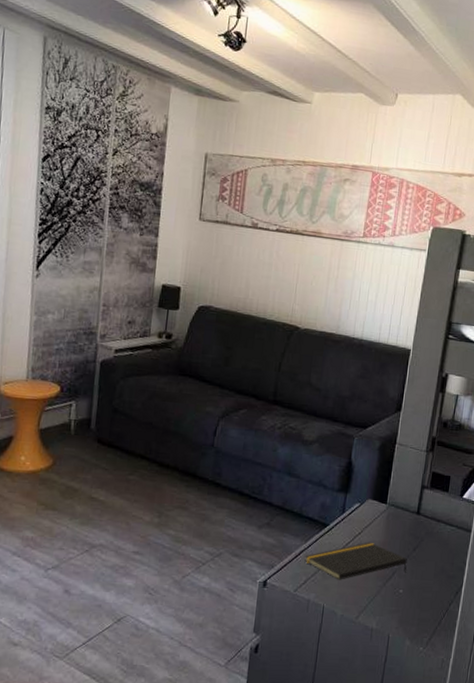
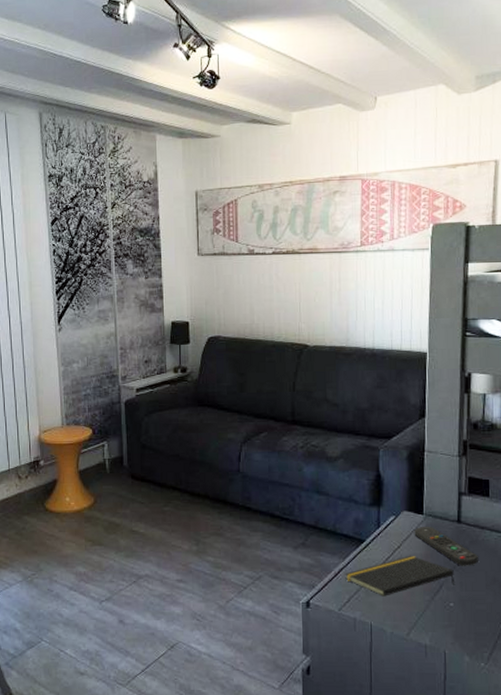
remote control: none [375,515,431,556] -> present [414,526,478,566]

